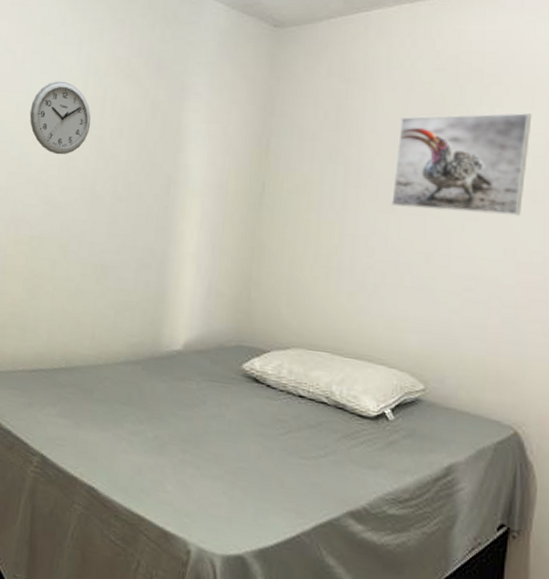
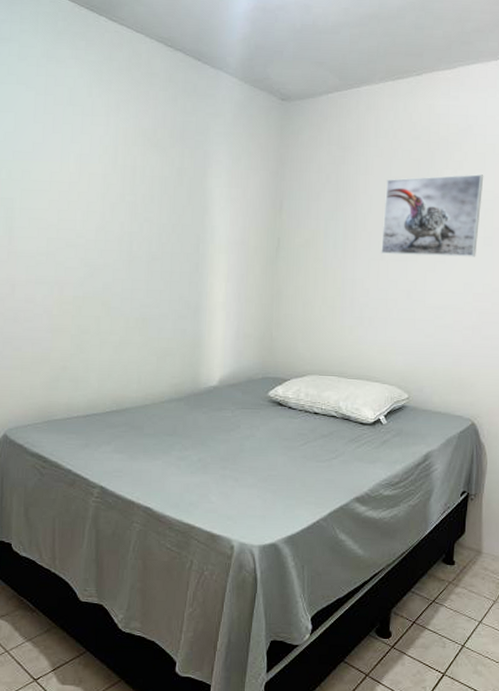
wall clock: present [29,81,91,155] -> none [64,150,124,220]

